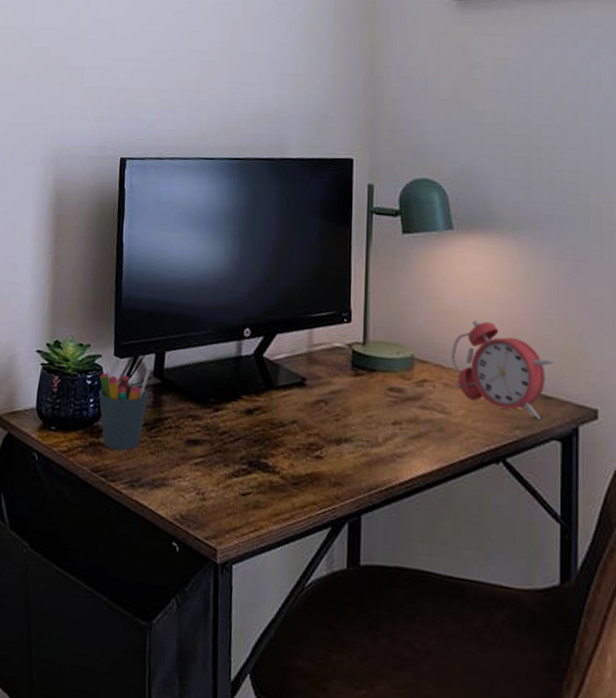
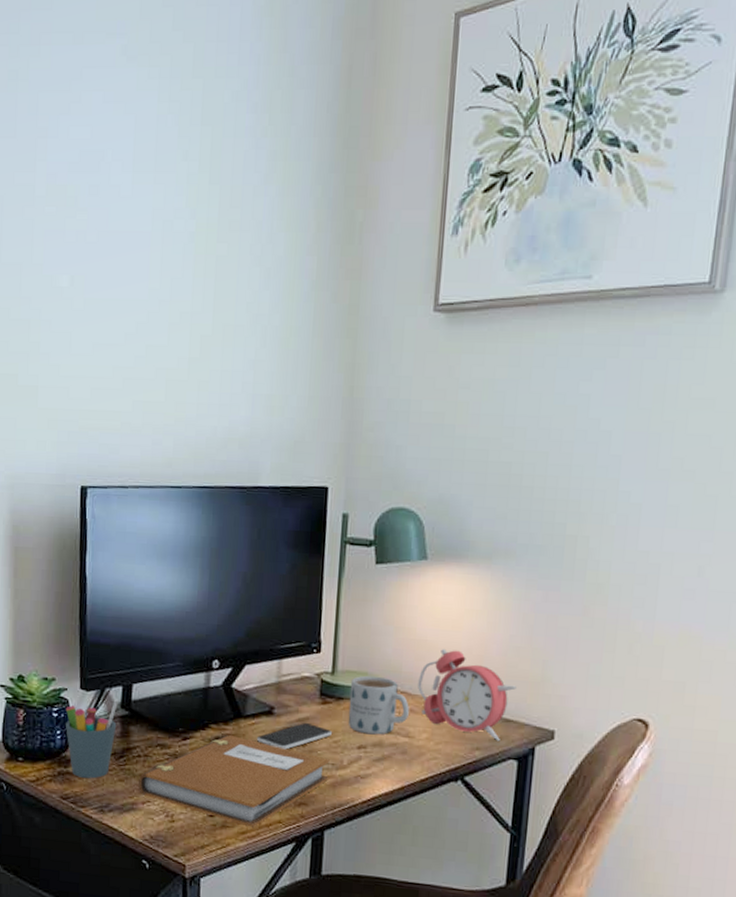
notebook: none [169,407,364,509] -> present [138,735,330,828]
smartphone: none [288,396,365,424] -> present [256,723,332,750]
mug: none [381,346,444,410] -> present [348,675,409,735]

